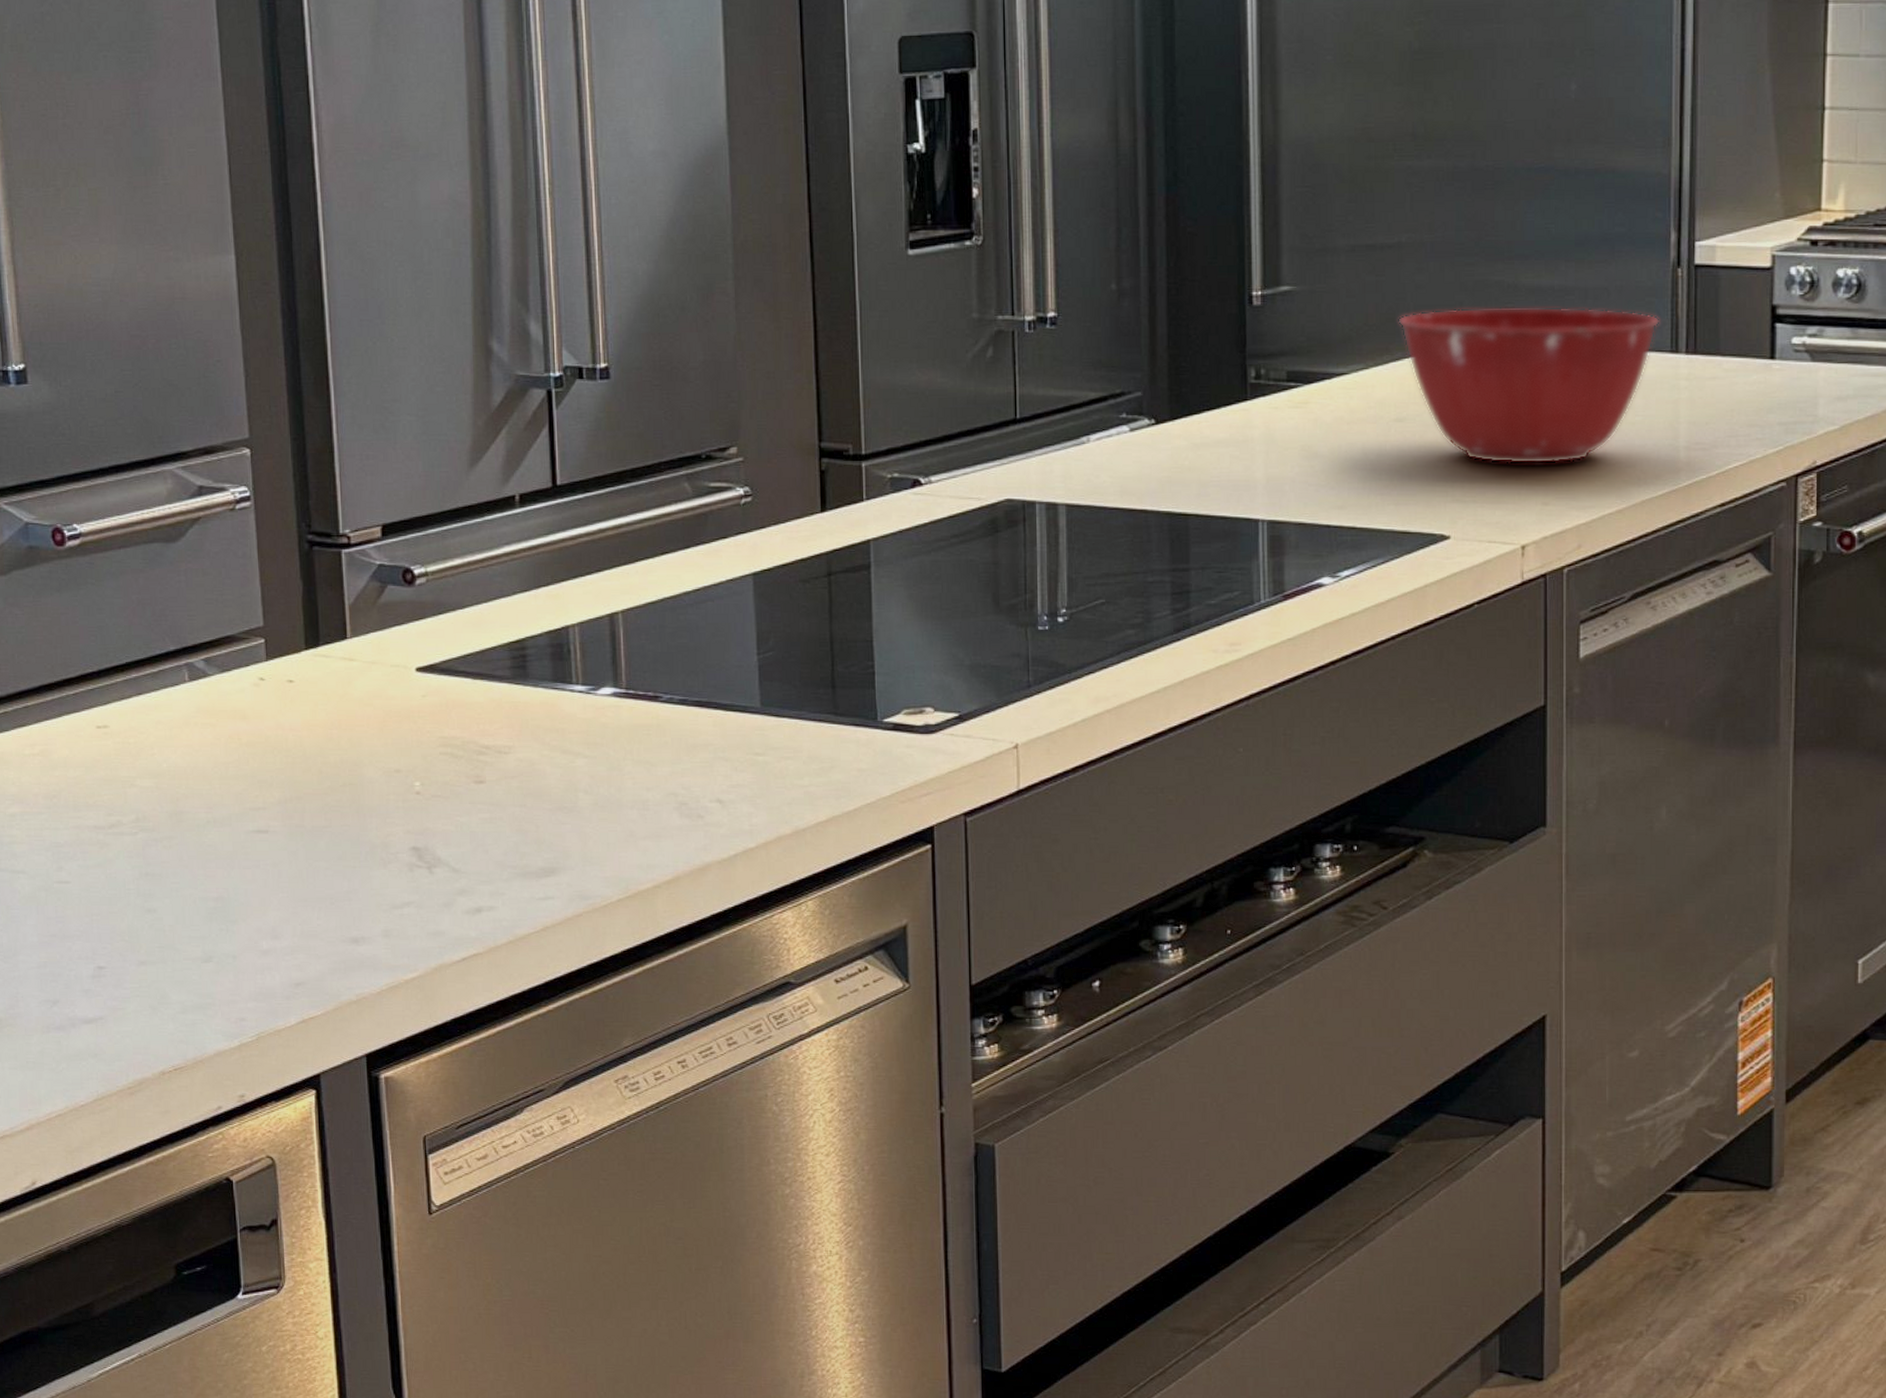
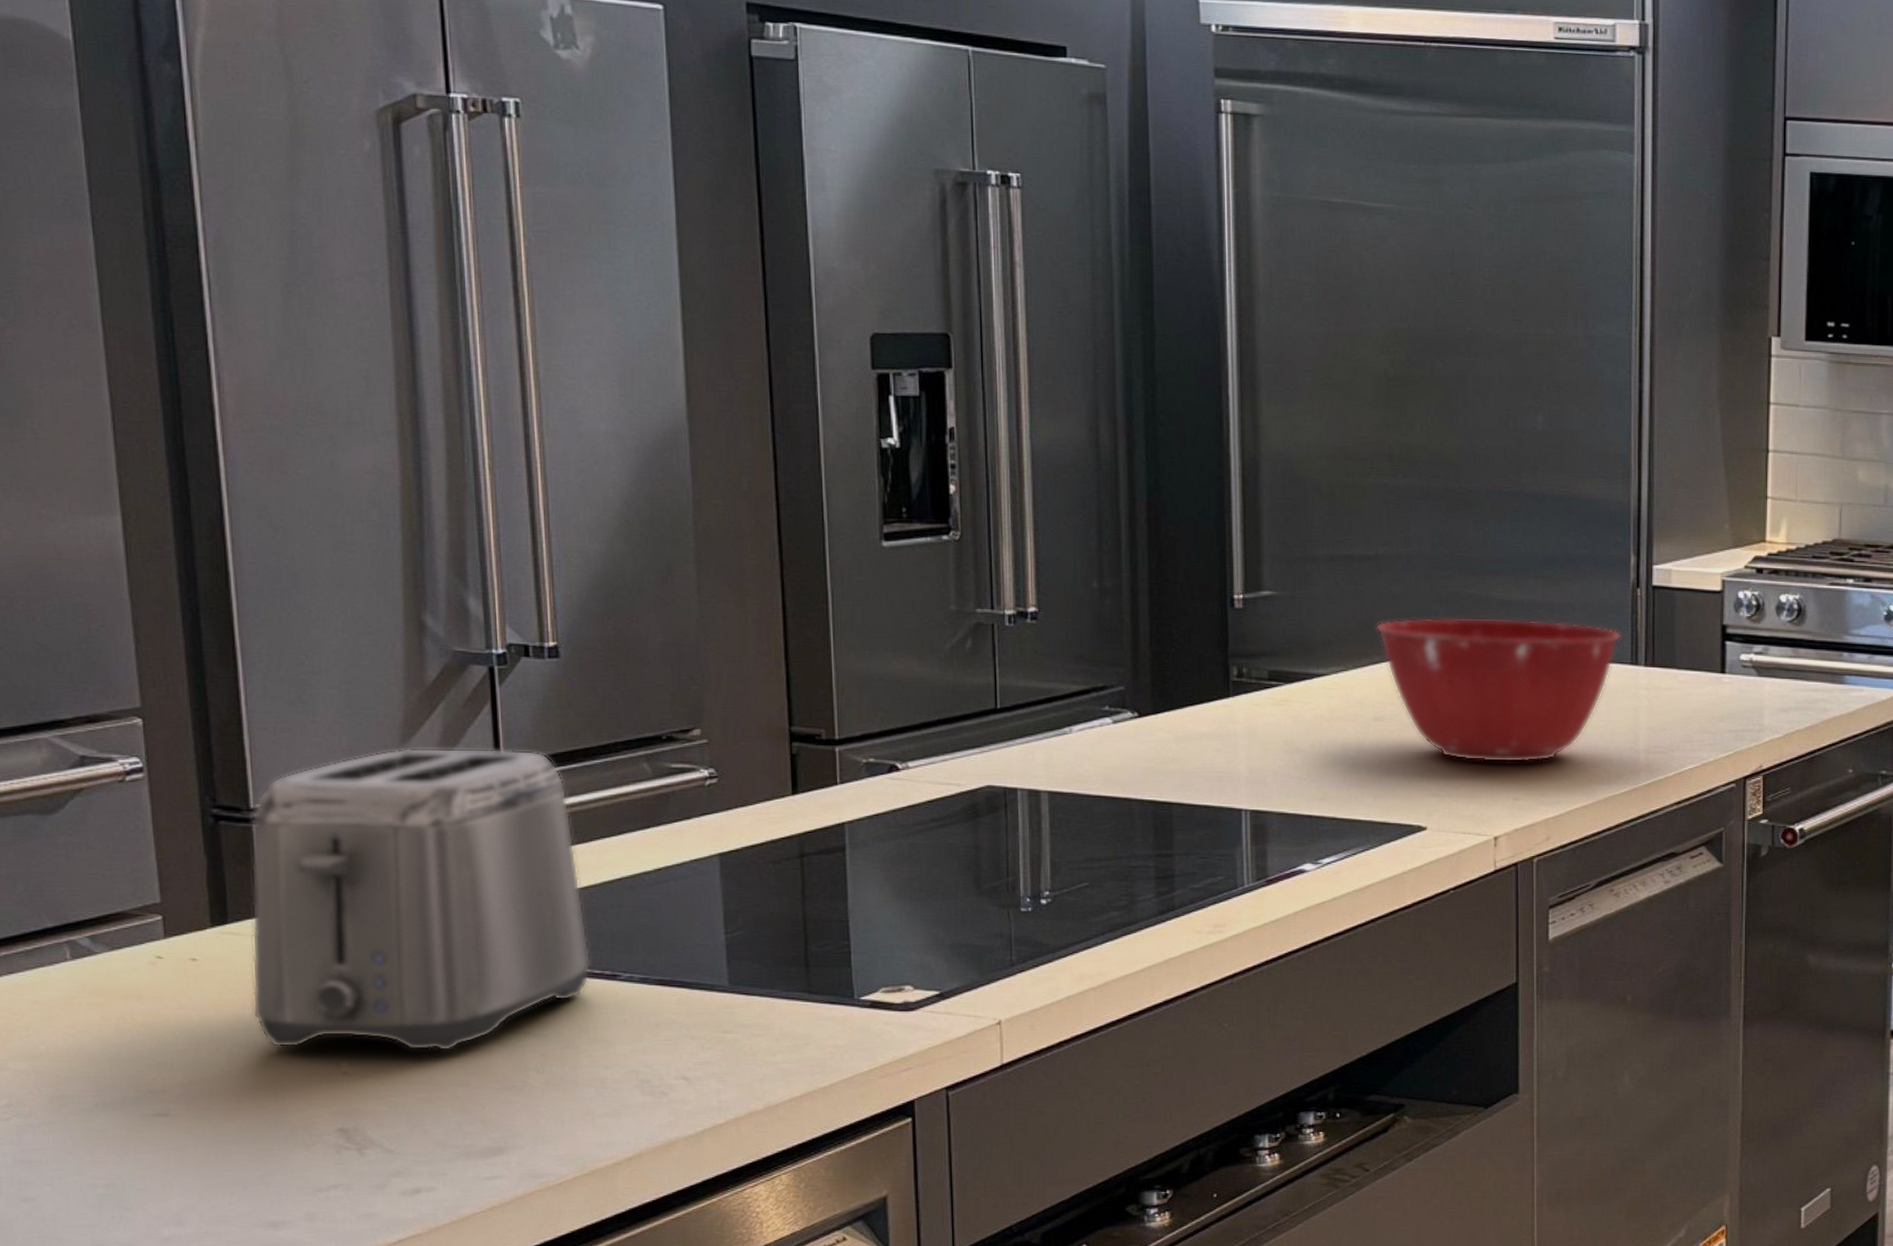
toaster: none [339,471,636,772] -> present [250,748,592,1052]

